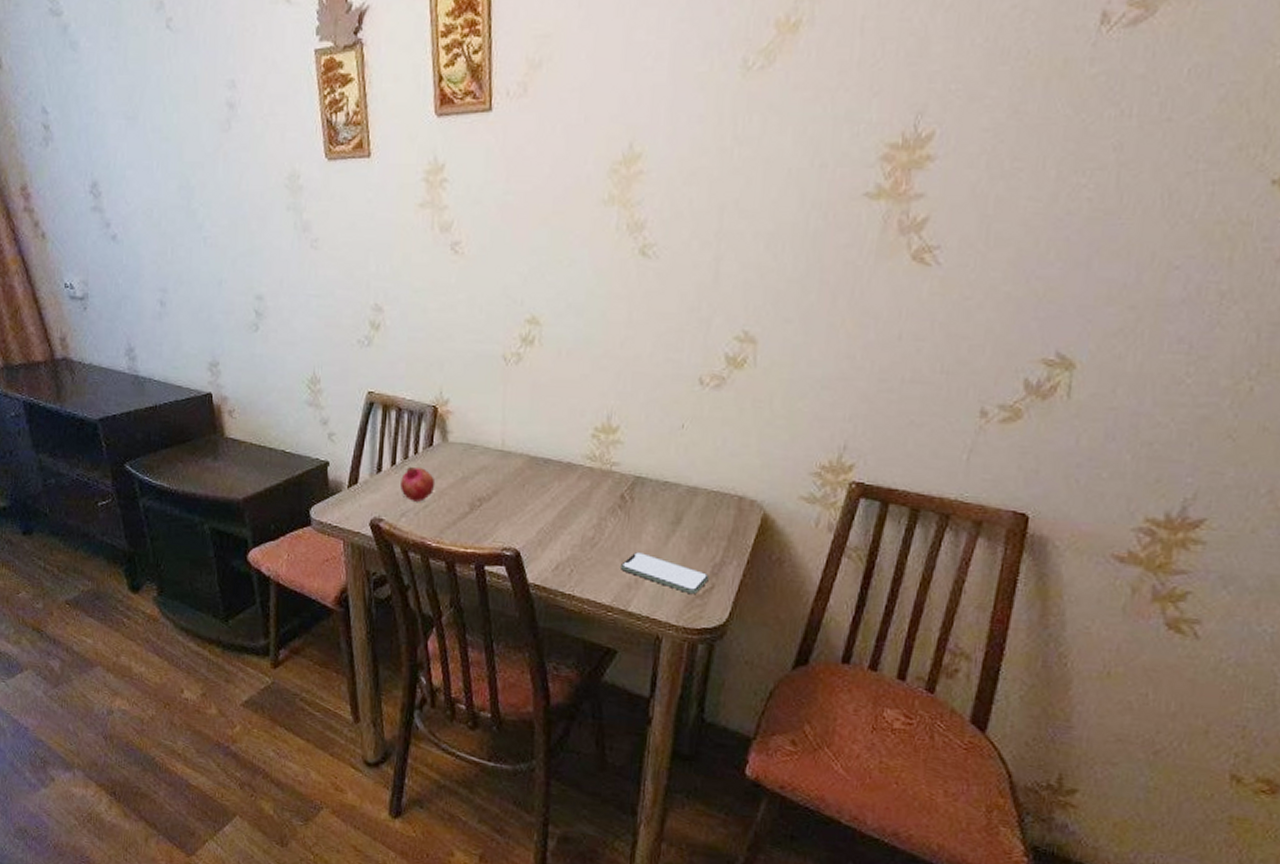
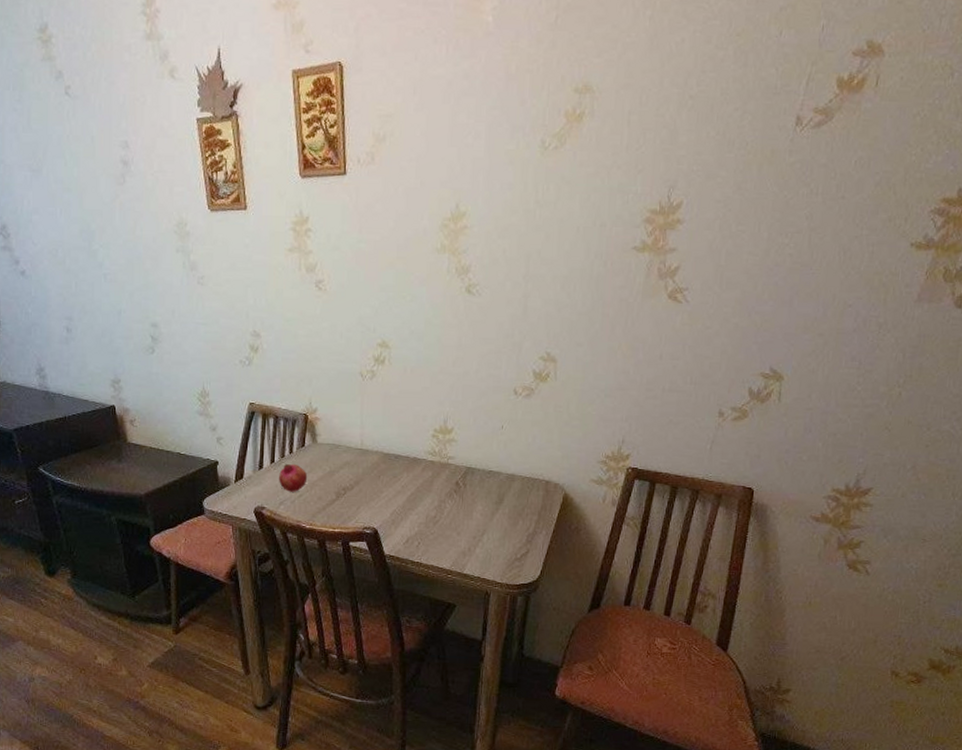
smartphone: present [621,552,709,595] -> none [457,527,525,558]

